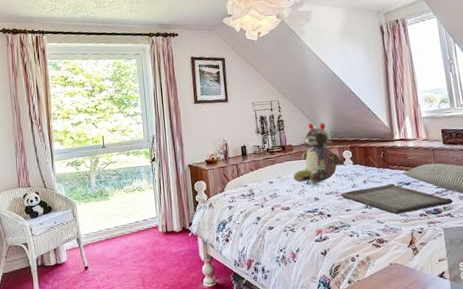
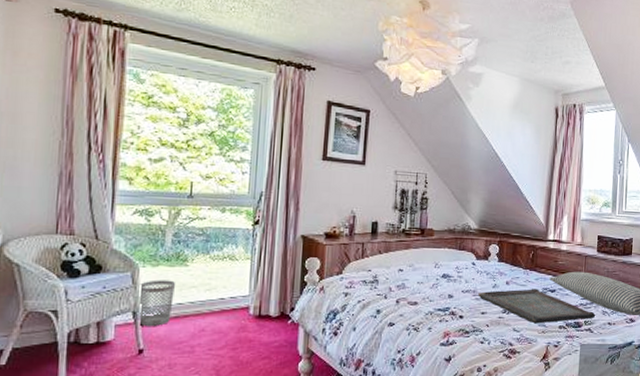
wastebasket: none [78,212,103,249] -> present [138,280,176,326]
stuffed bear: present [293,123,340,185] -> none [428,206,485,279]

